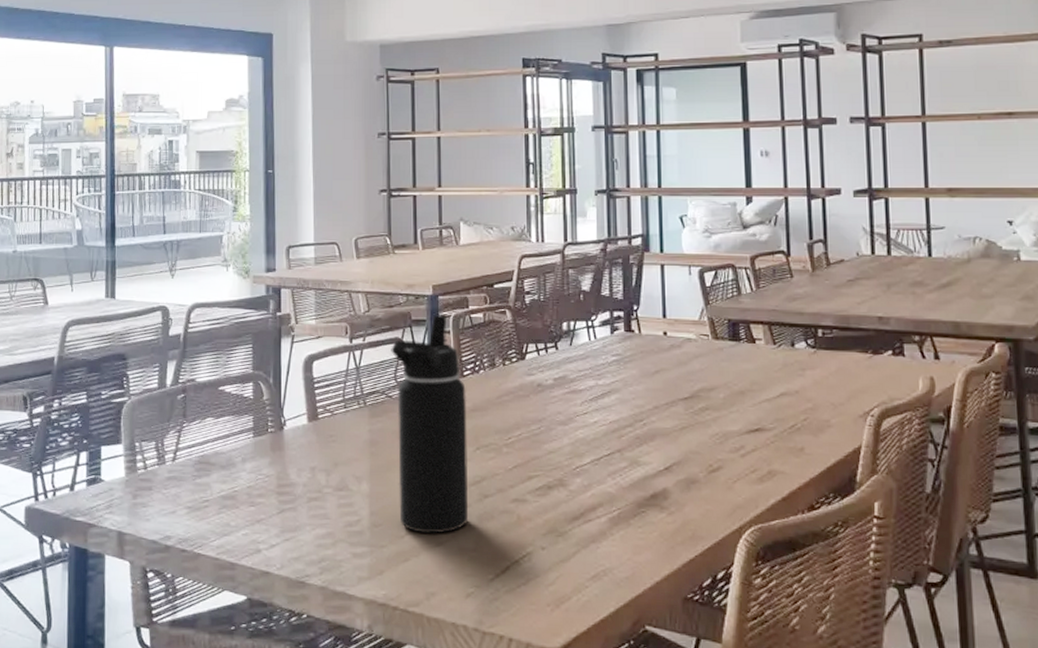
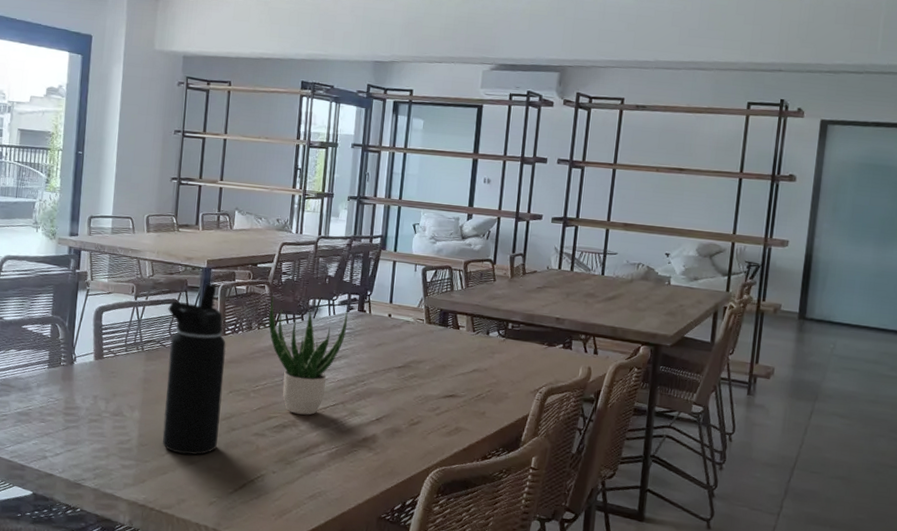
potted plant: none [514,323,613,470] -> present [269,296,348,415]

